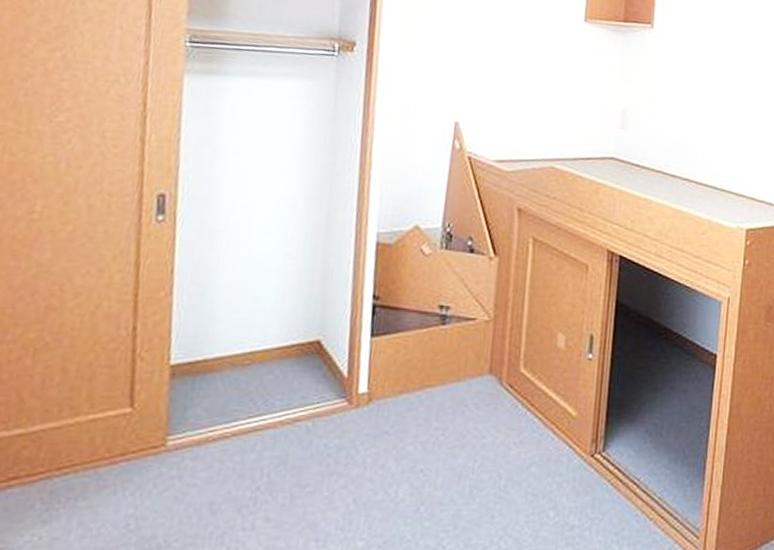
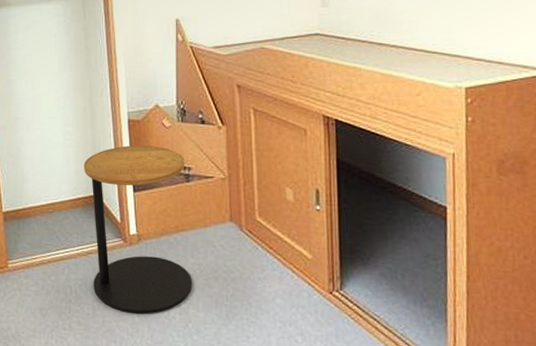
side table: none [295,276,444,499] -> present [83,145,193,314]

